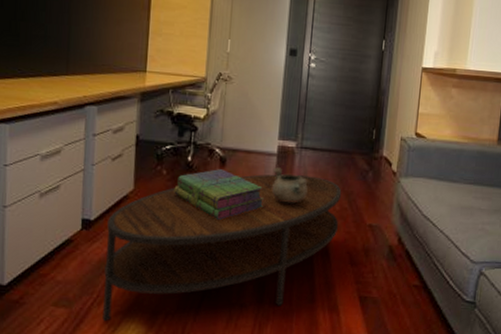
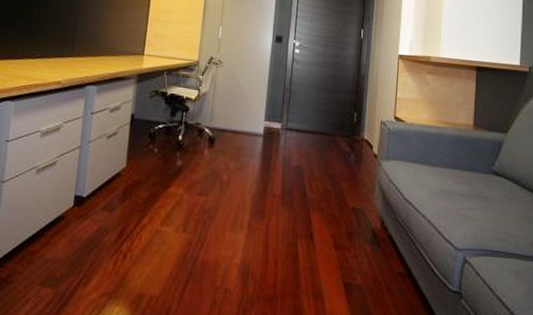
coffee table: present [103,174,342,322] -> none [87,154,325,304]
stack of books: present [174,169,265,221] -> none [164,148,251,200]
decorative bowl: present [272,167,308,203] -> none [258,148,293,184]

